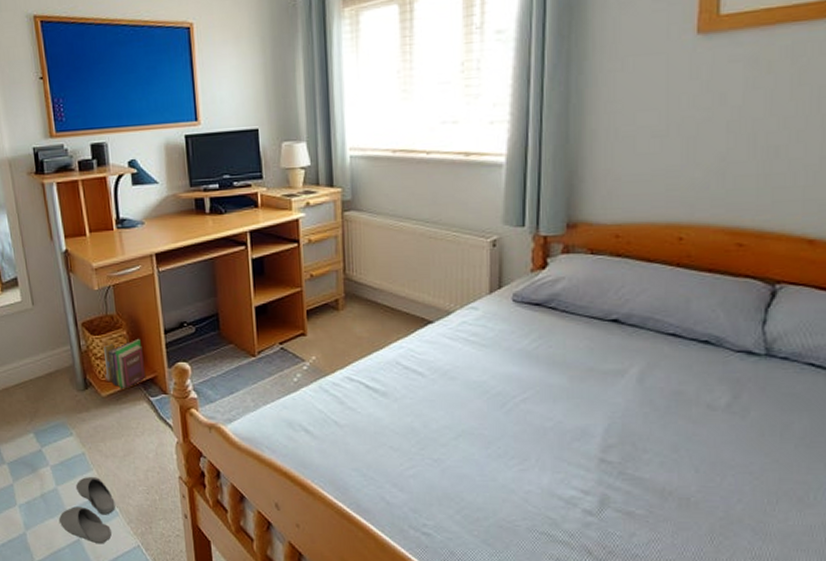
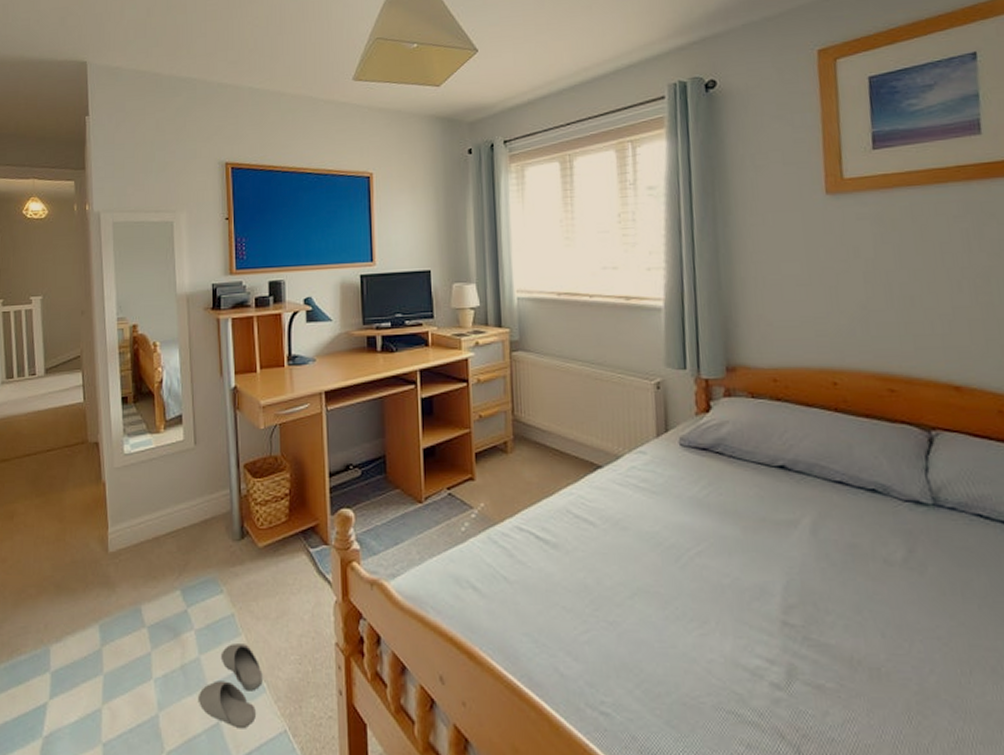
books: present [102,335,146,389] -> none [262,478,307,539]

